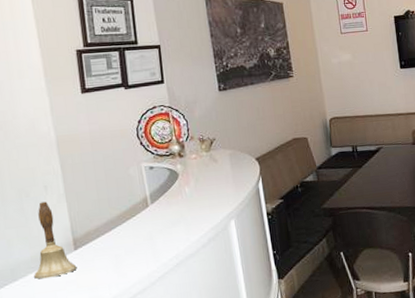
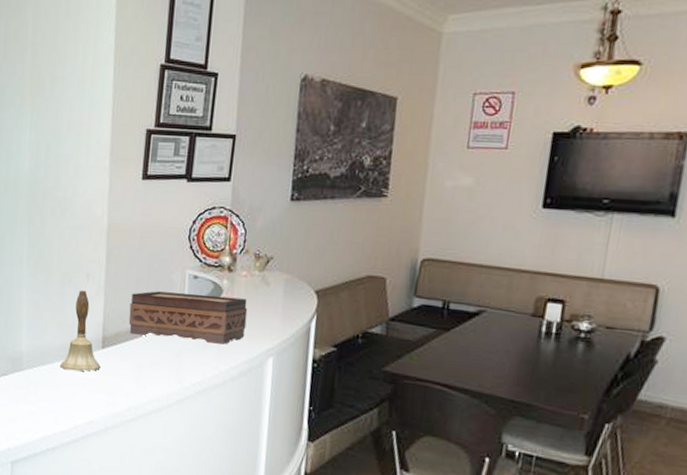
tissue box: none [94,177,206,230] -> present [128,291,248,345]

